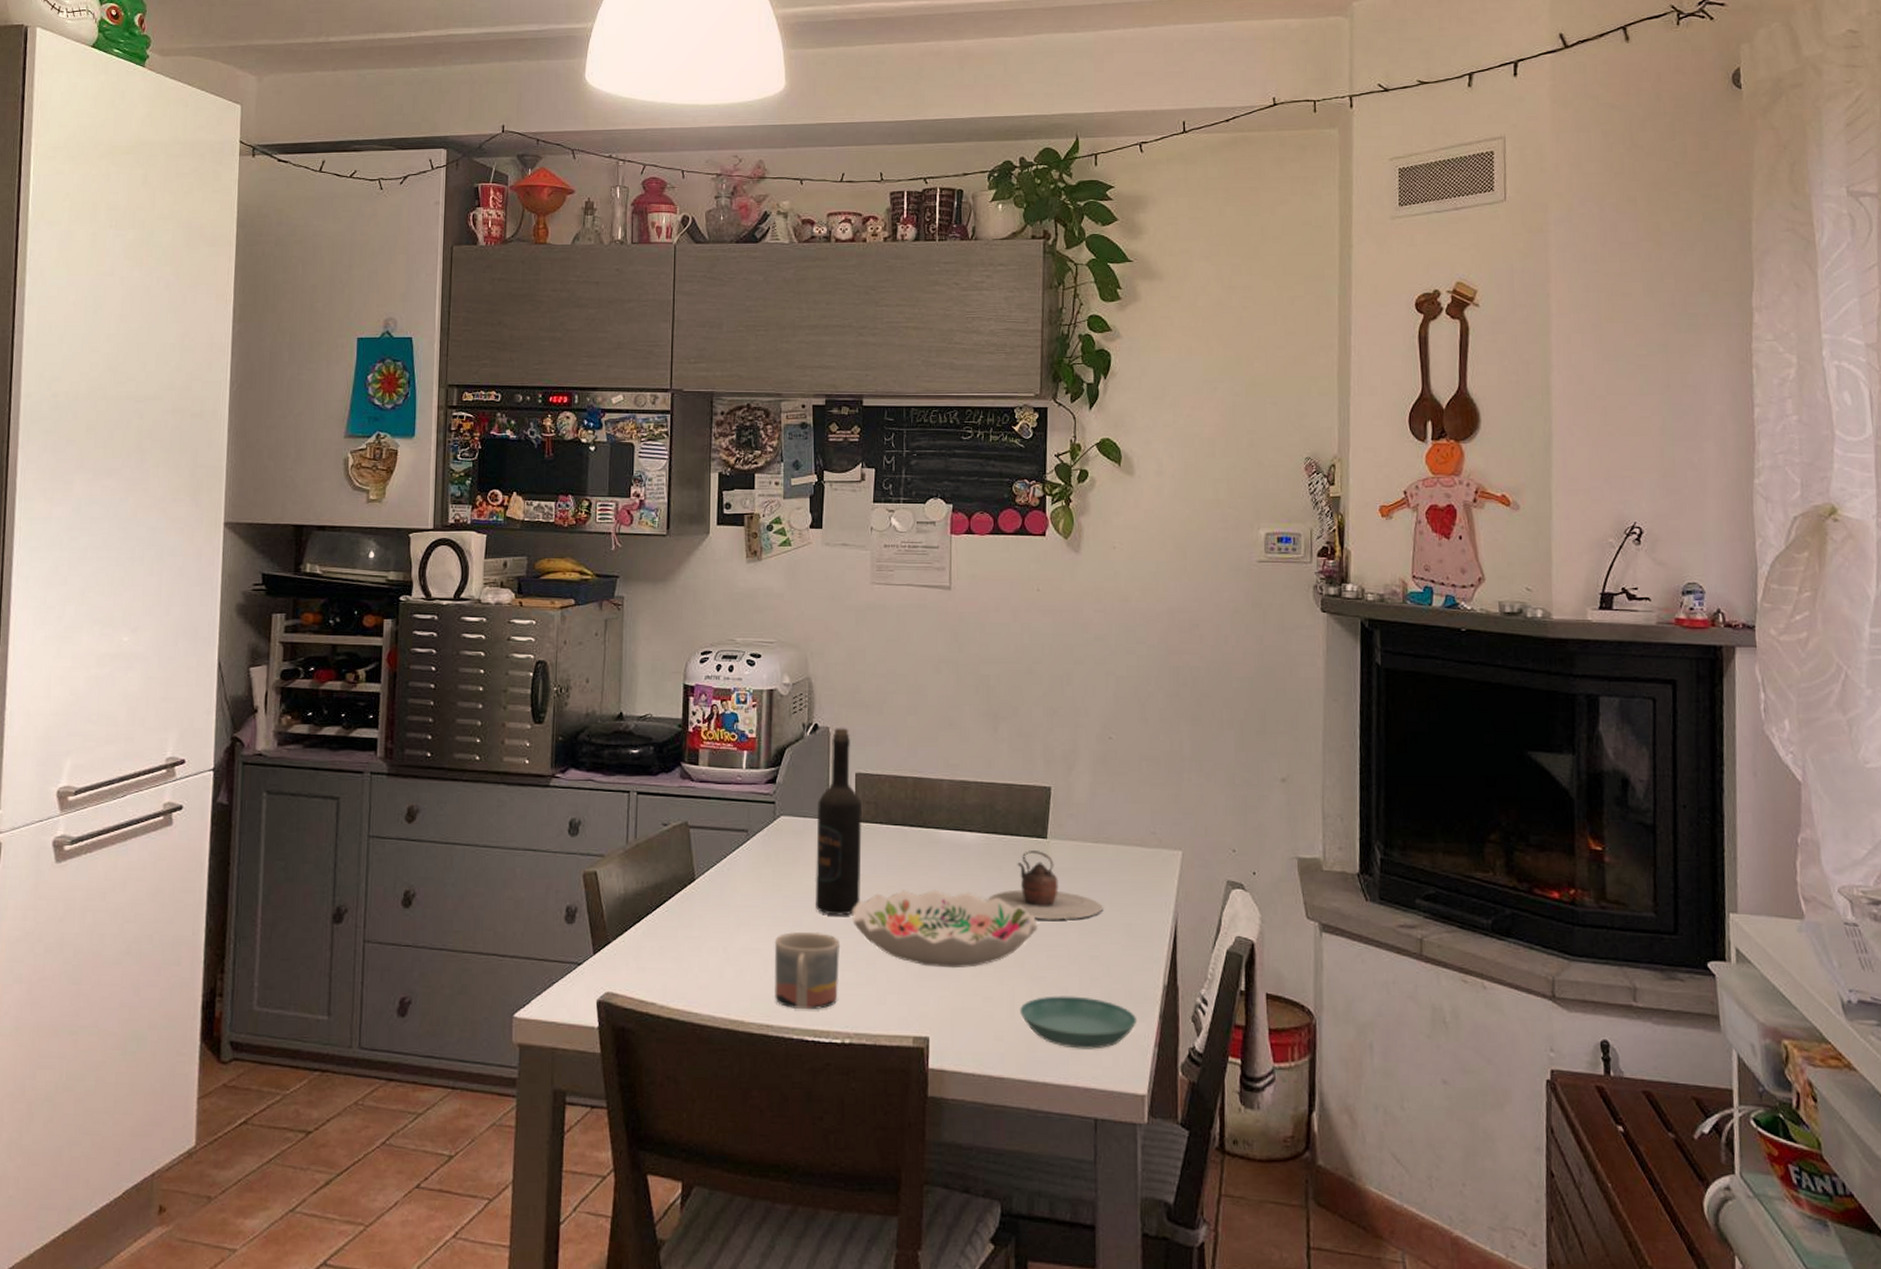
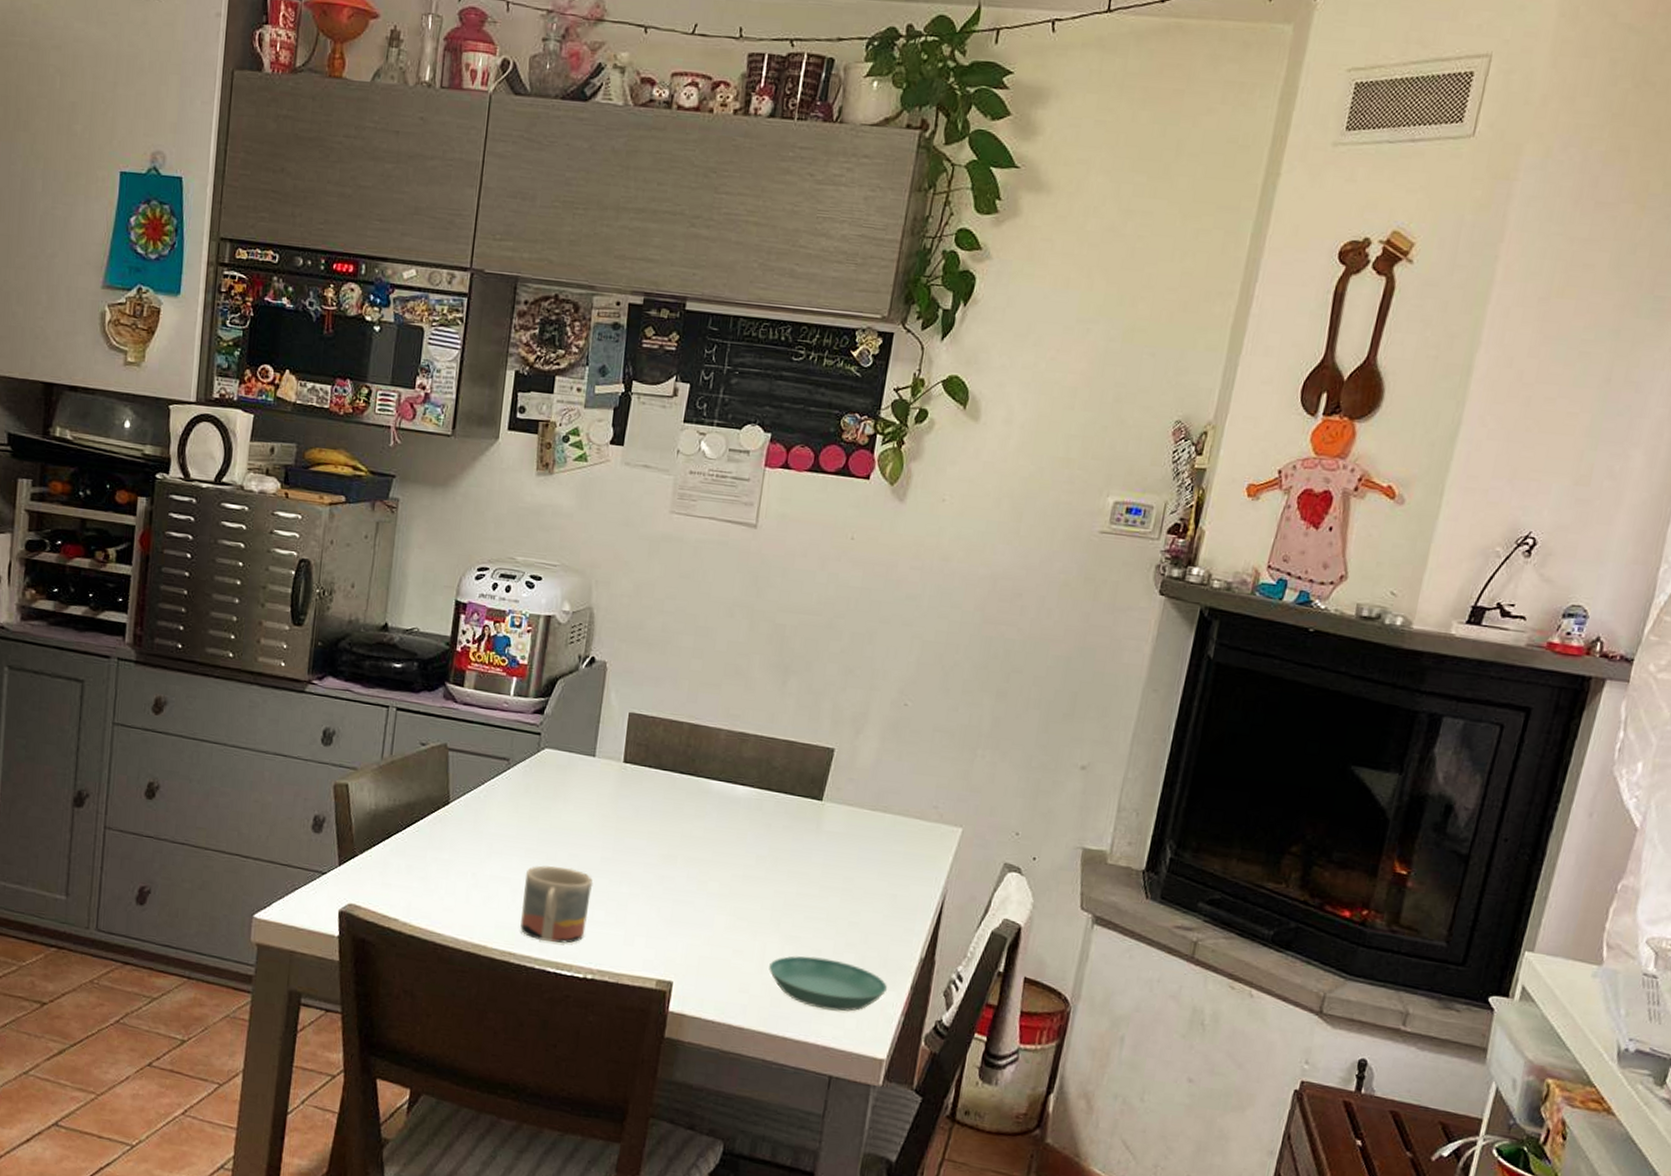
wine bottle: present [815,727,862,916] -> none [572,663,632,855]
decorative bowl: present [851,889,1038,969] -> none [608,836,800,920]
teapot: present [987,850,1103,920] -> none [750,811,870,885]

